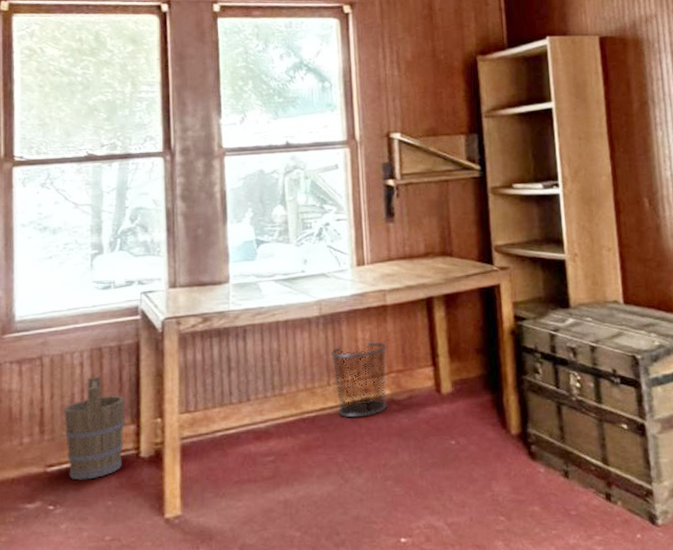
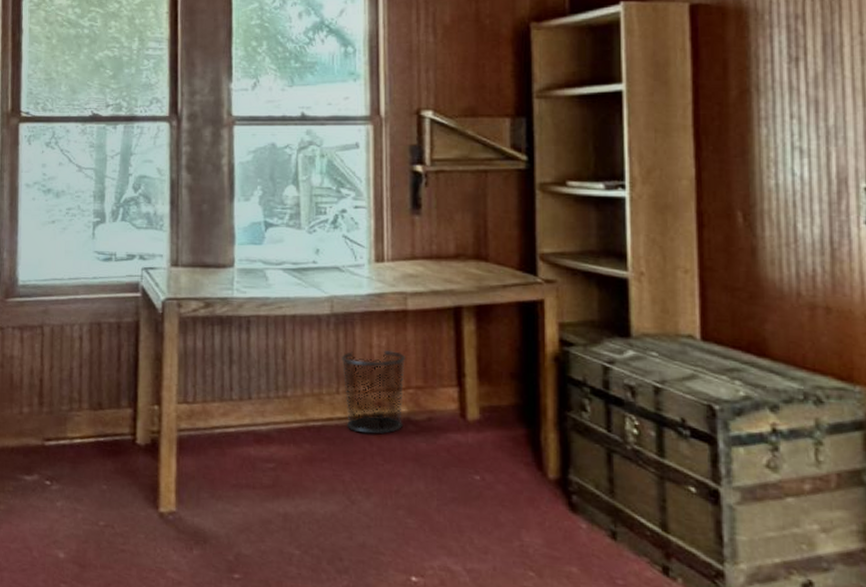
bucket: present [64,376,124,480] -> none [62,353,122,460]

